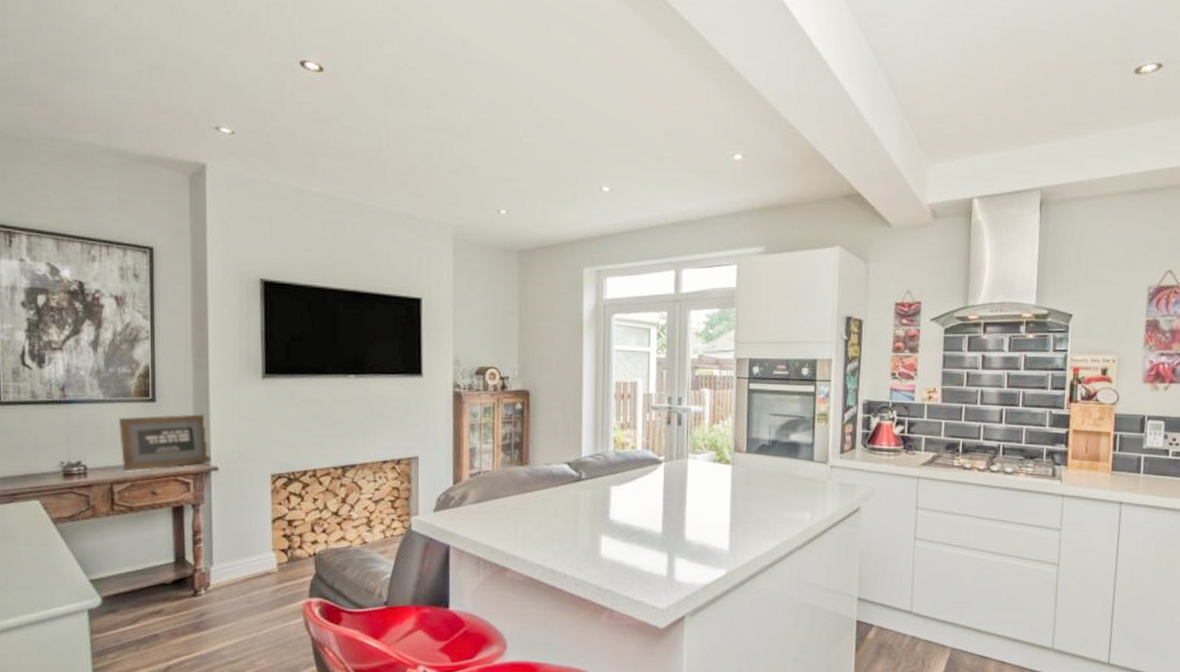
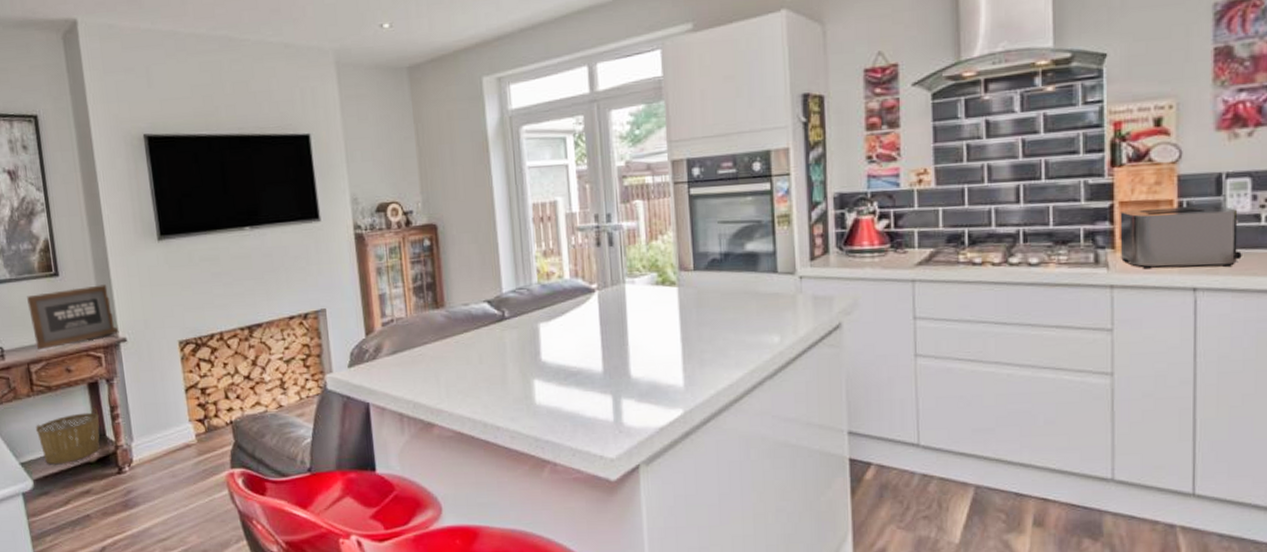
basket: none [112,530,181,584] -> present [36,407,100,465]
toaster: none [1070,437,1155,489] -> present [1120,205,1242,270]

